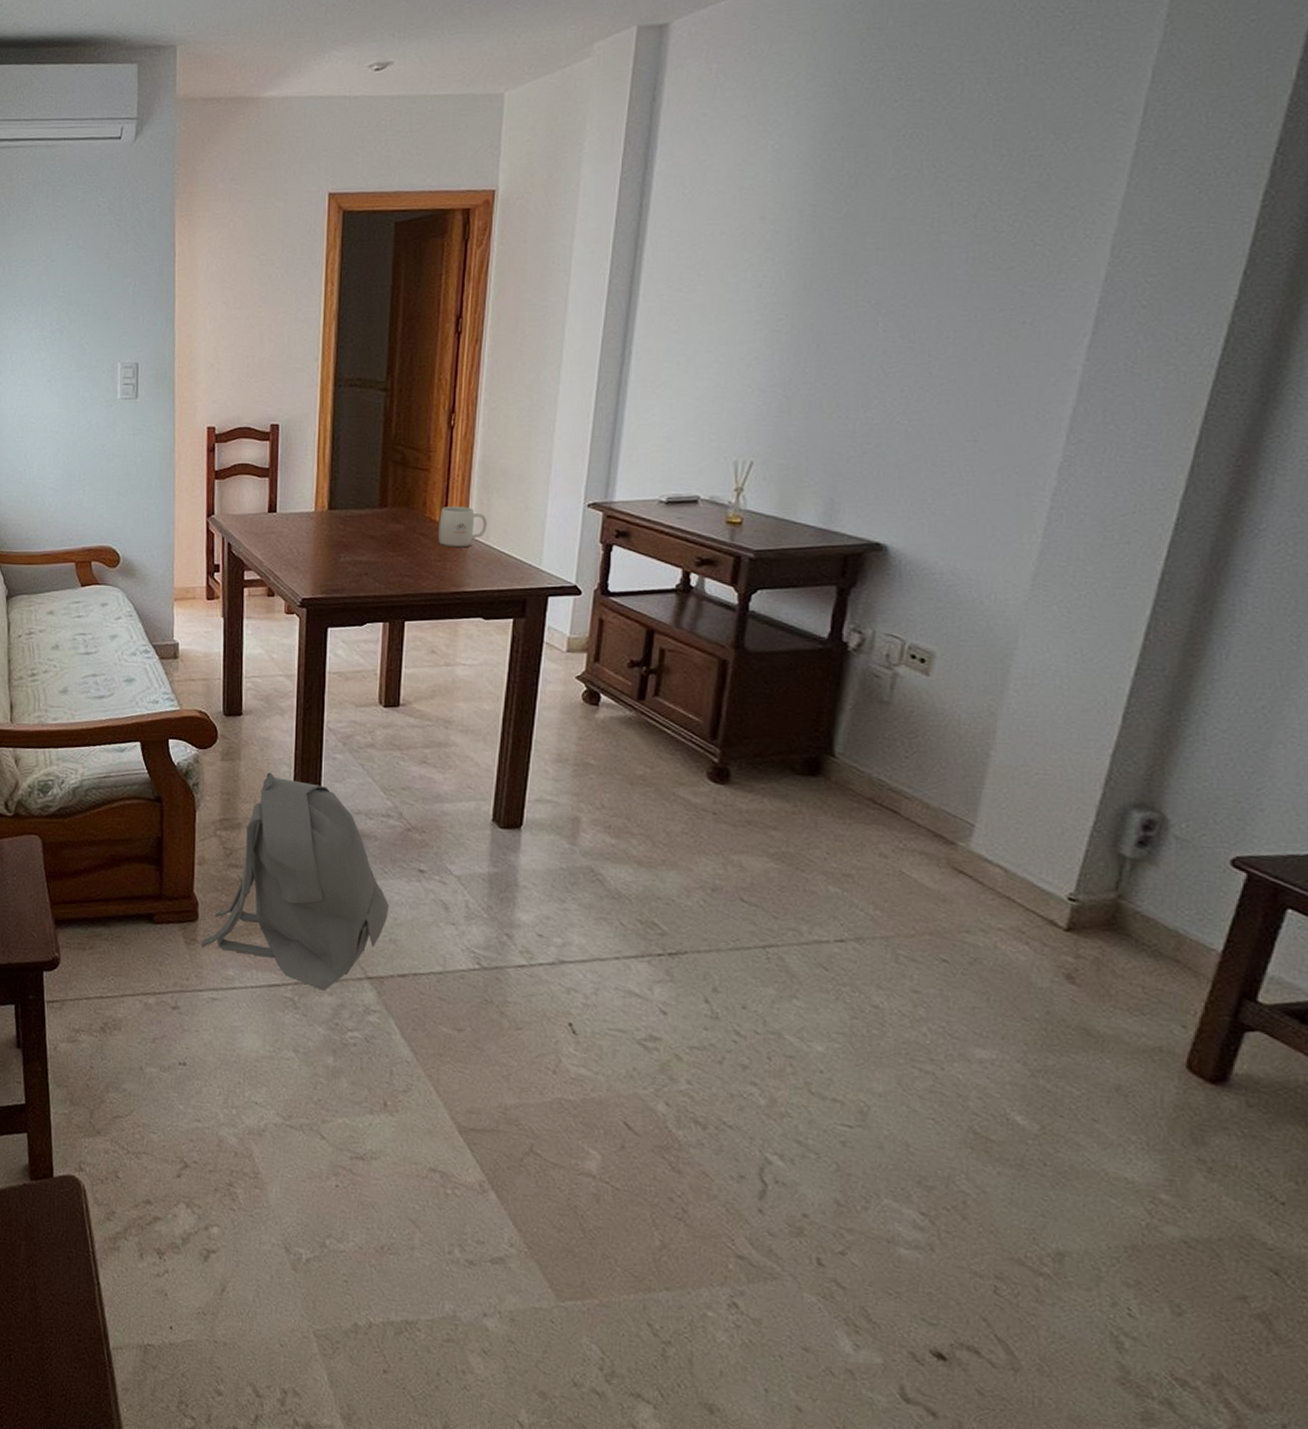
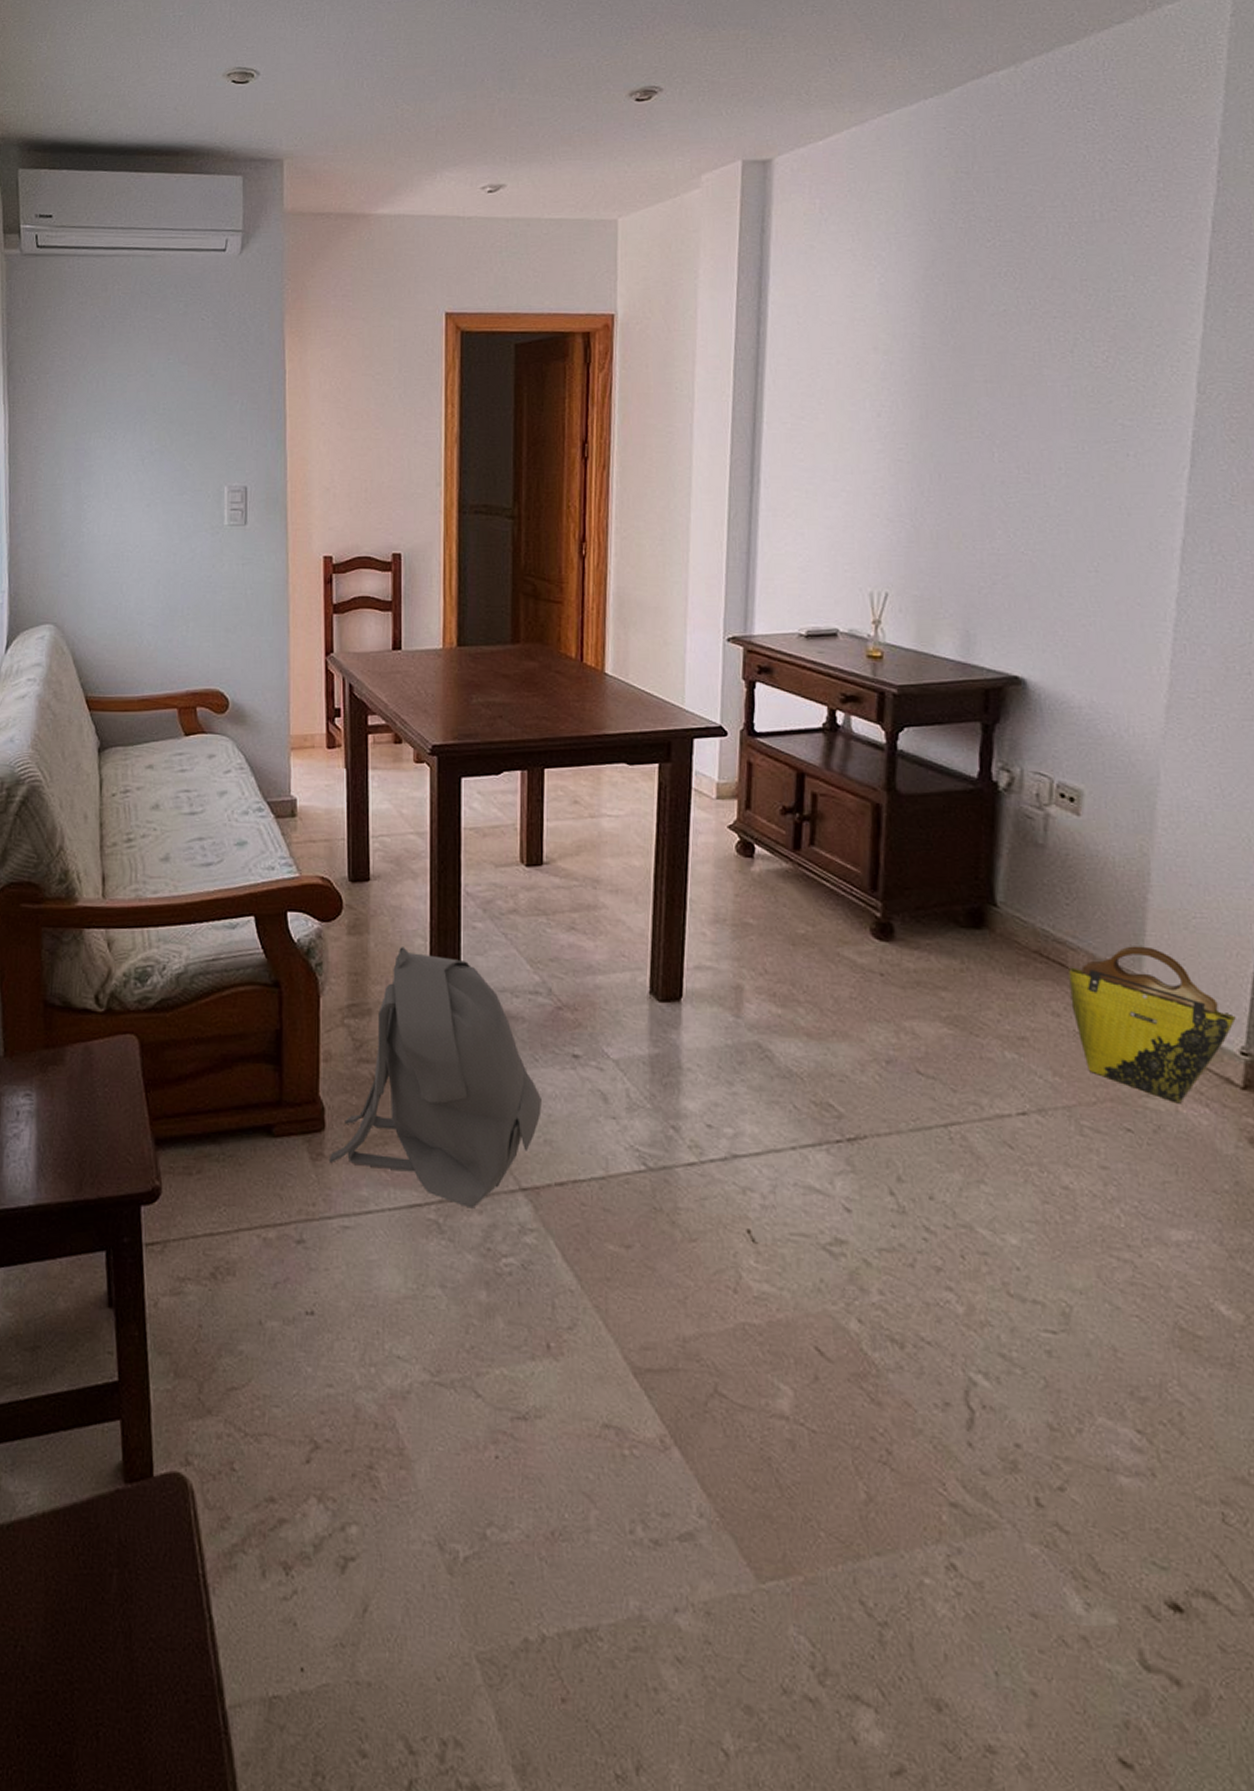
mug: present [438,505,487,548] -> none [575,641,625,687]
tote bag: none [900,797,1068,941] -> present [1068,946,1236,1104]

